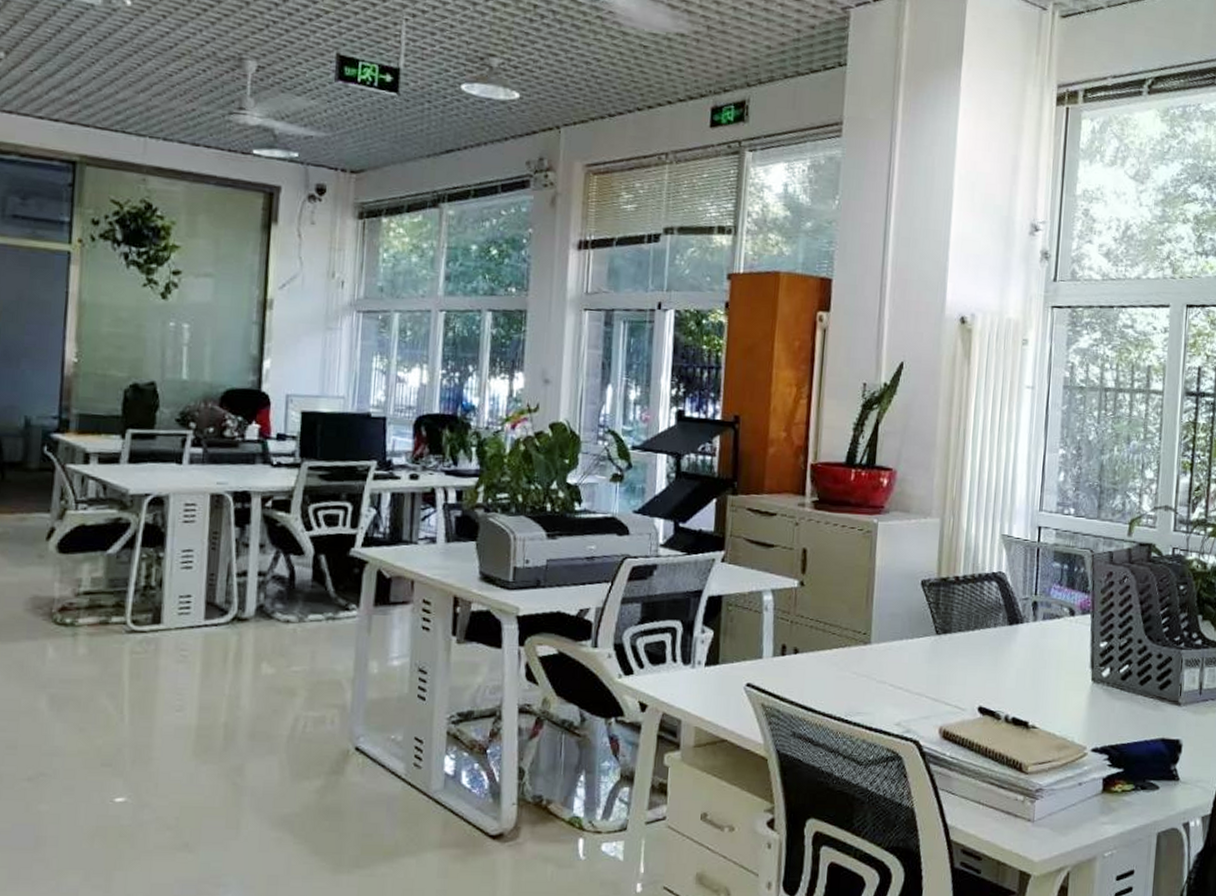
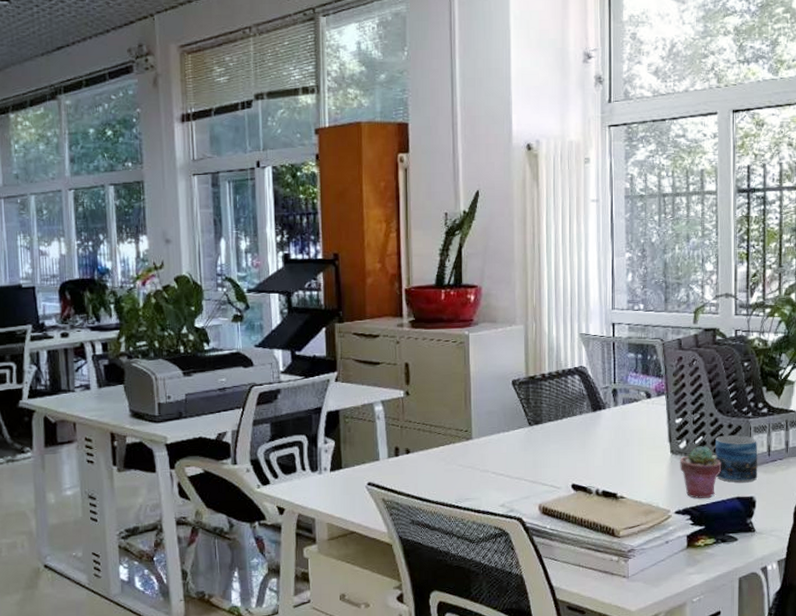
potted succulent: none [1101,676,1147,737] -> present [680,446,722,498]
mug: none [1140,666,1188,723] -> present [715,435,758,483]

